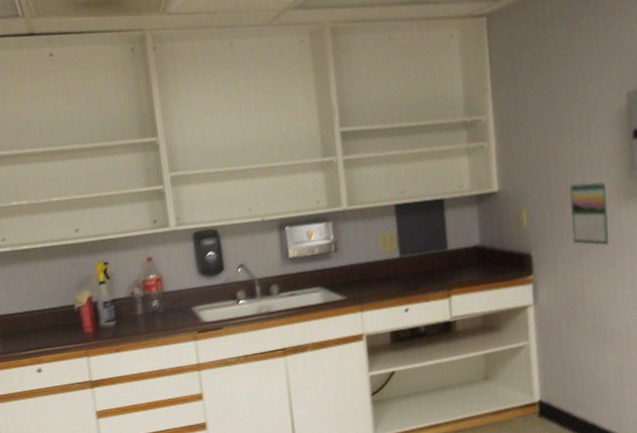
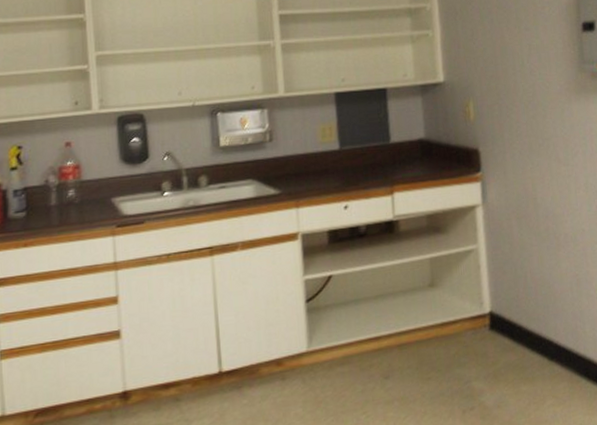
calendar: present [570,181,610,246] -> none [518,74,562,143]

